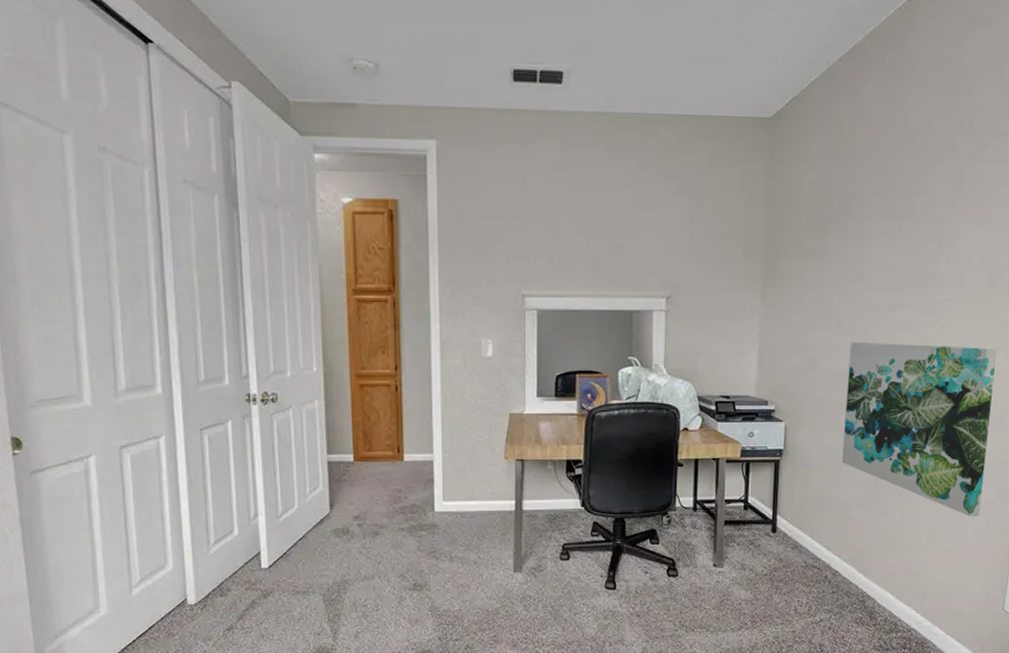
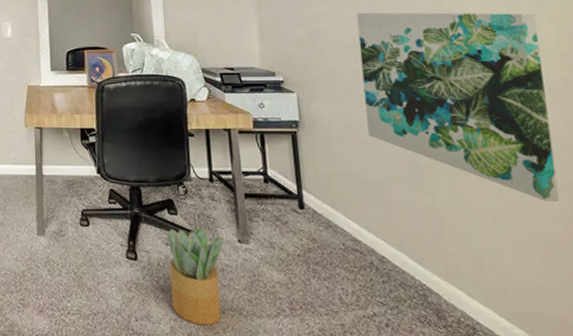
potted plant: none [646,555,700,644] -> present [166,227,224,326]

